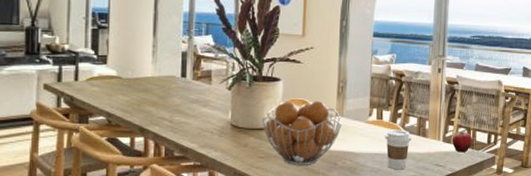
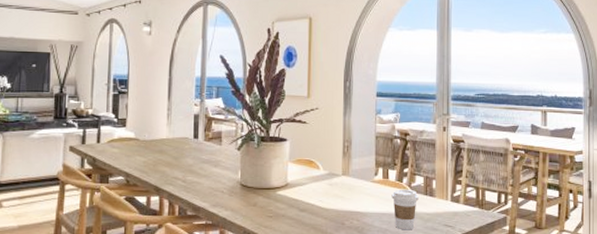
fruit basket: present [261,101,343,165] -> none [270,161,349,225]
apple: present [451,131,473,153] -> none [460,191,482,213]

